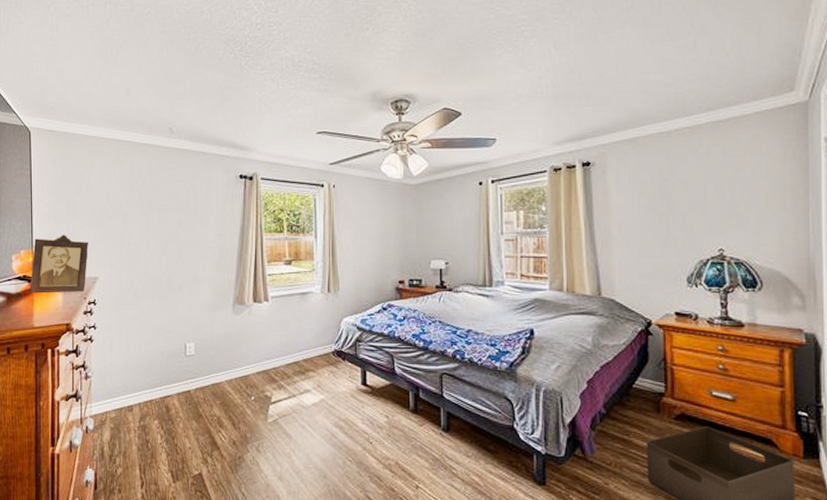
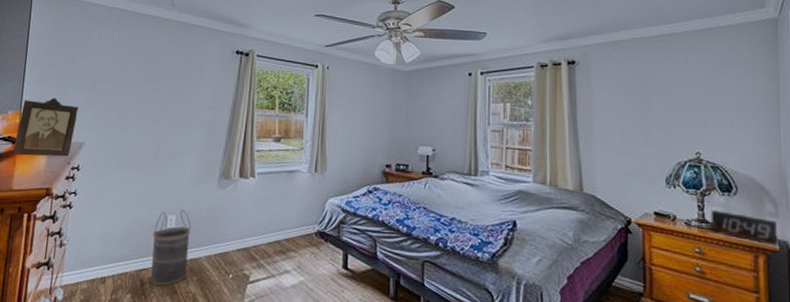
basket: none [174,336,210,412] -> present [149,209,191,286]
alarm clock: none [734,307,805,338] -> present [710,210,779,245]

